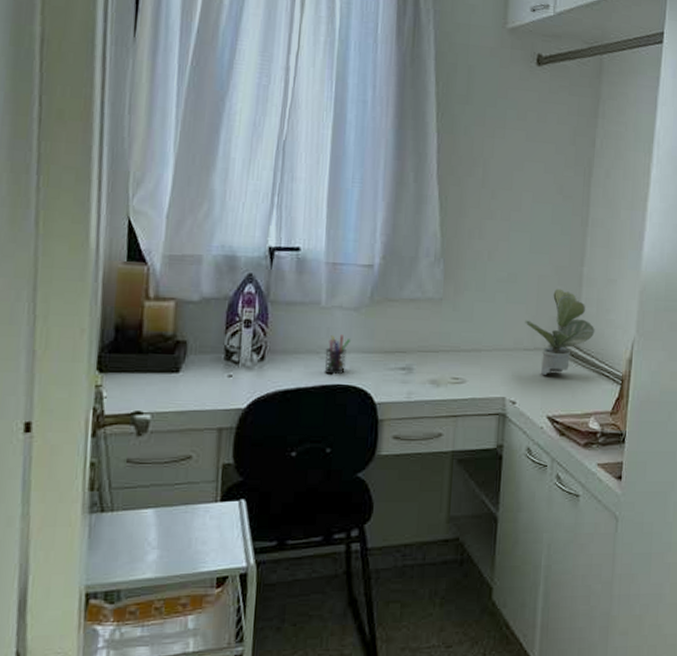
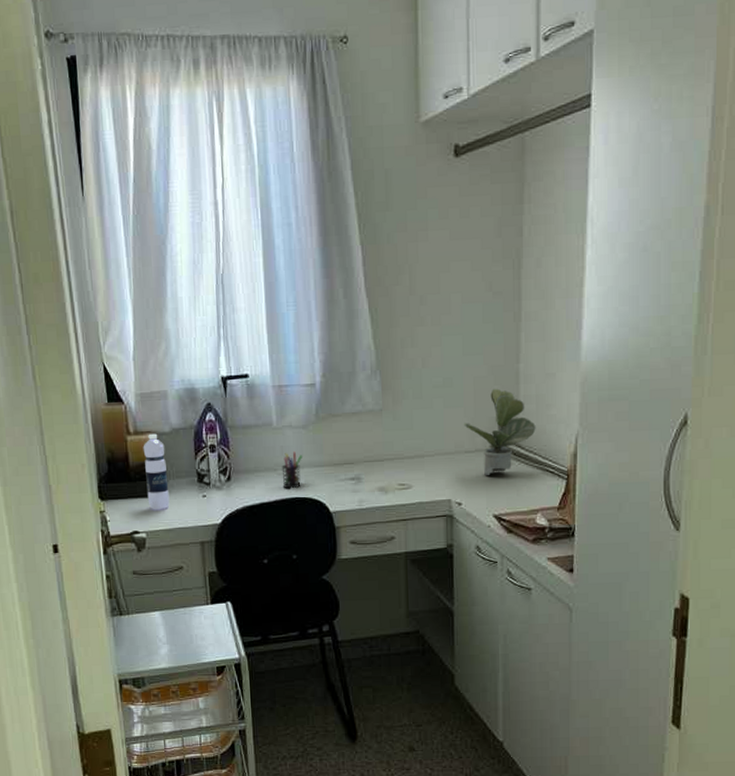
water bottle: none [159,301,190,389] -> present [143,433,170,510]

